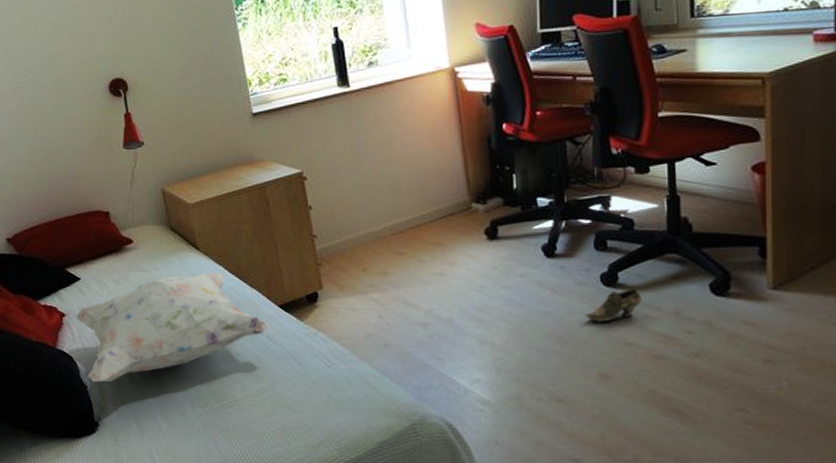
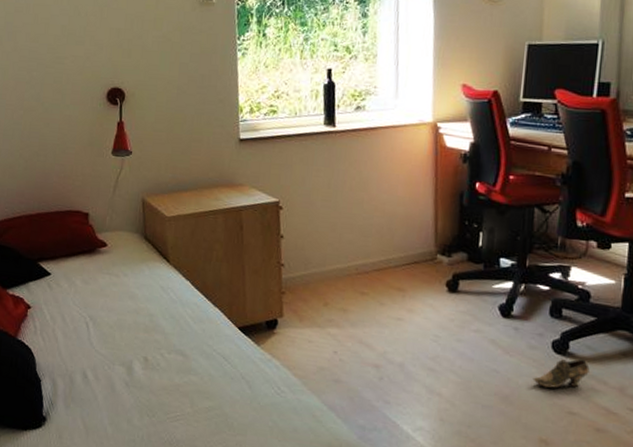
decorative pillow: present [76,272,271,383] -> none [41,283,228,379]

